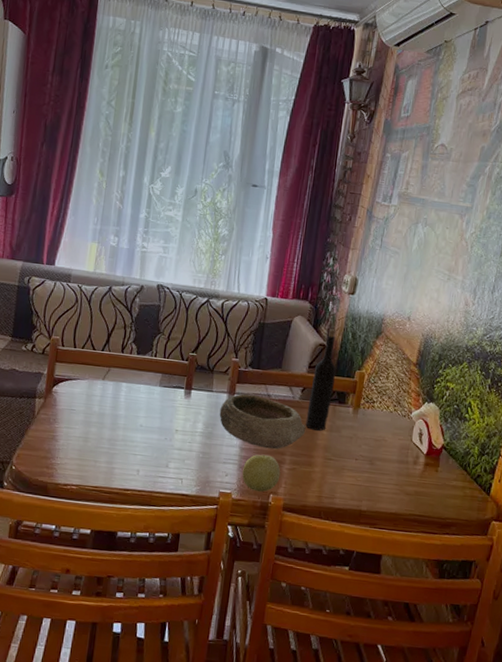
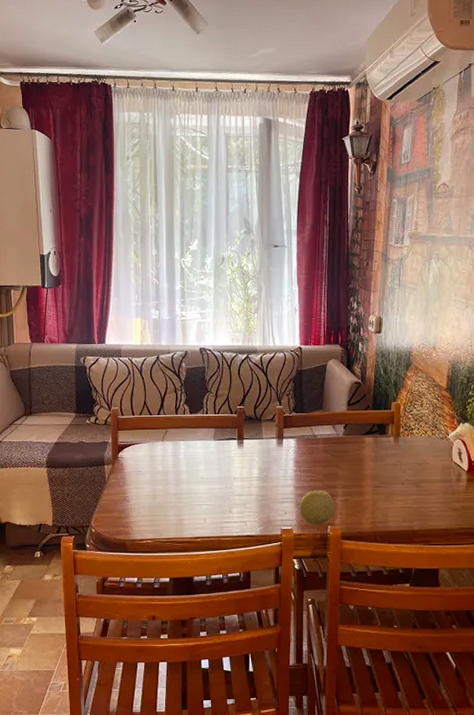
bowl: present [219,394,306,450] -> none [271,436,353,484]
wine bottle: present [305,329,337,431] -> none [351,367,374,462]

